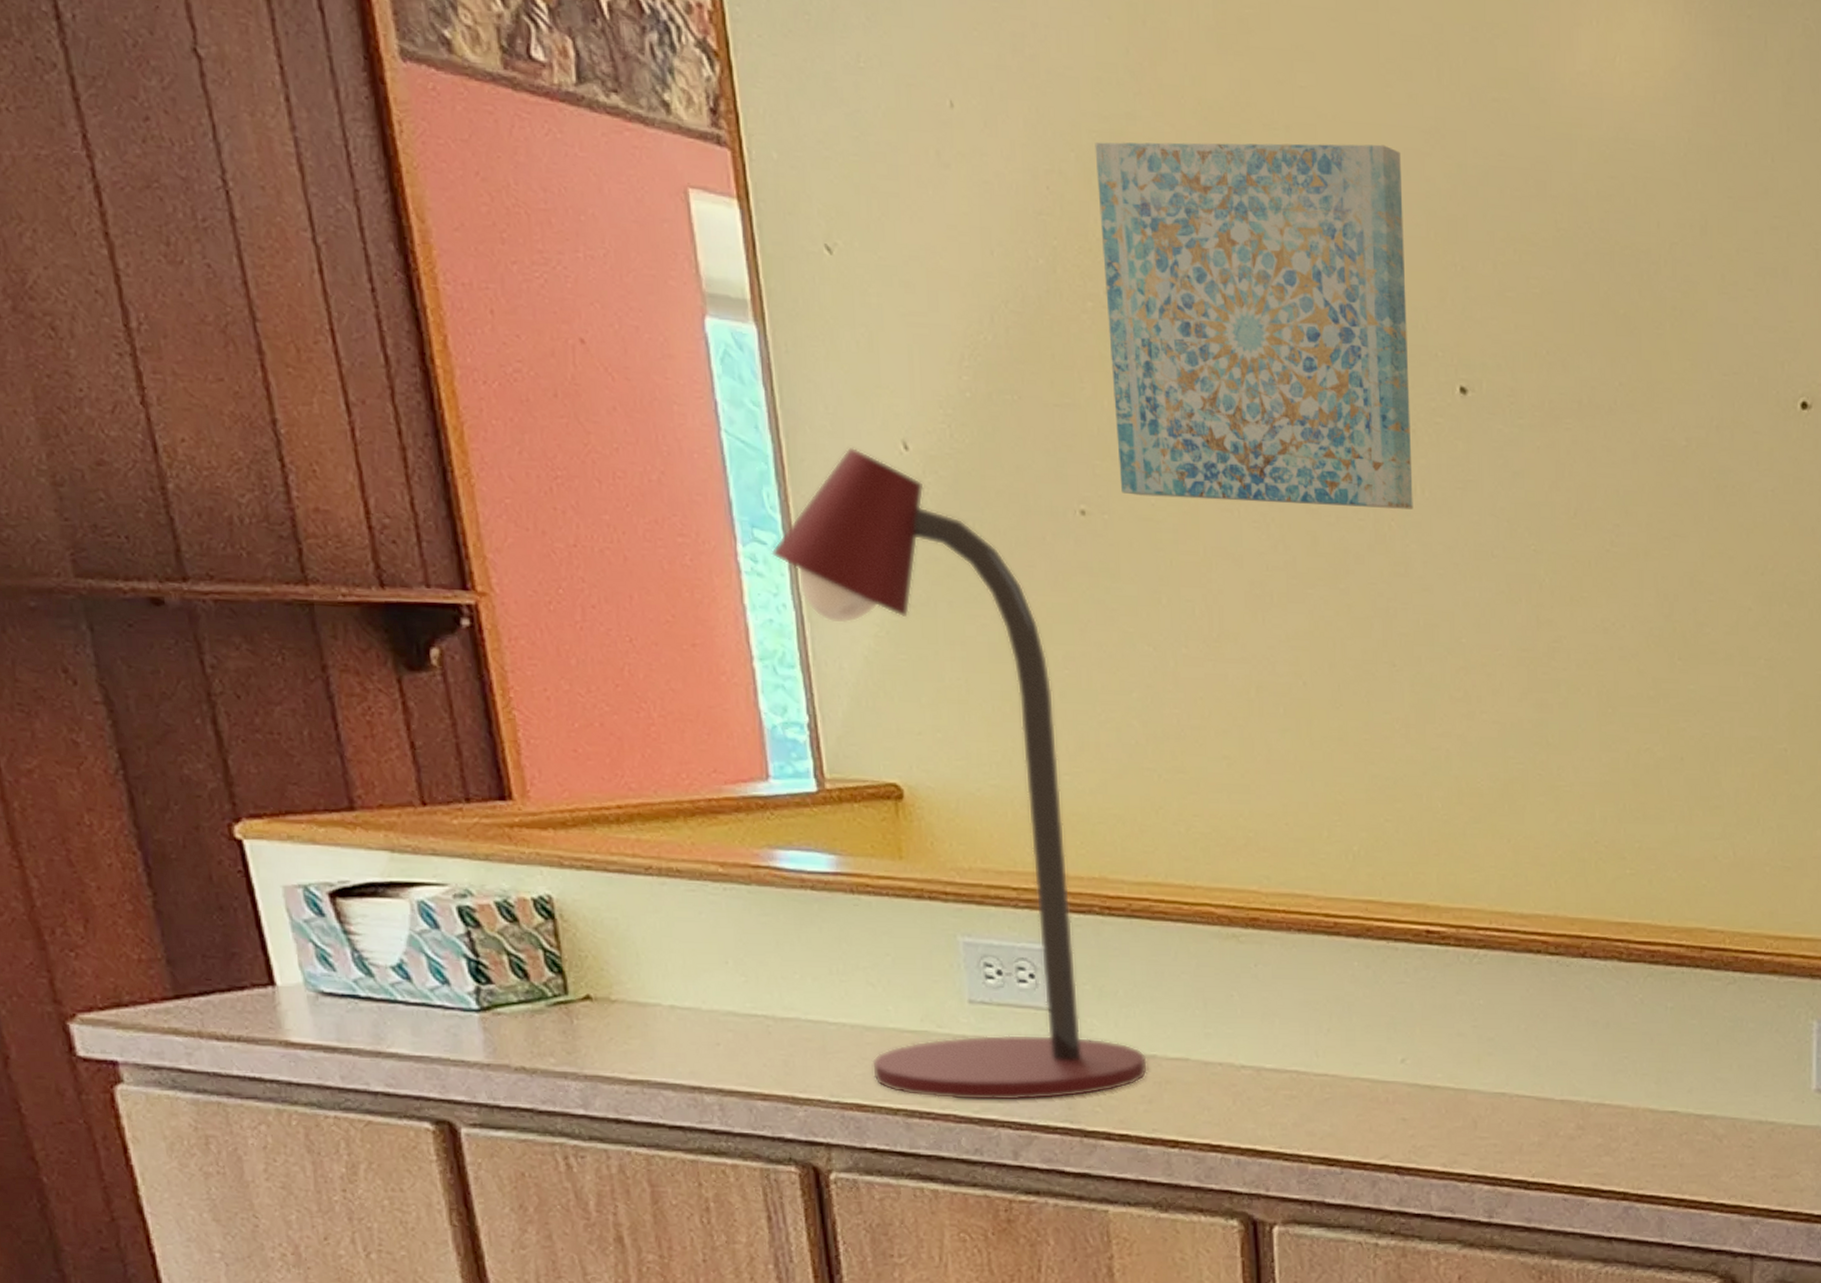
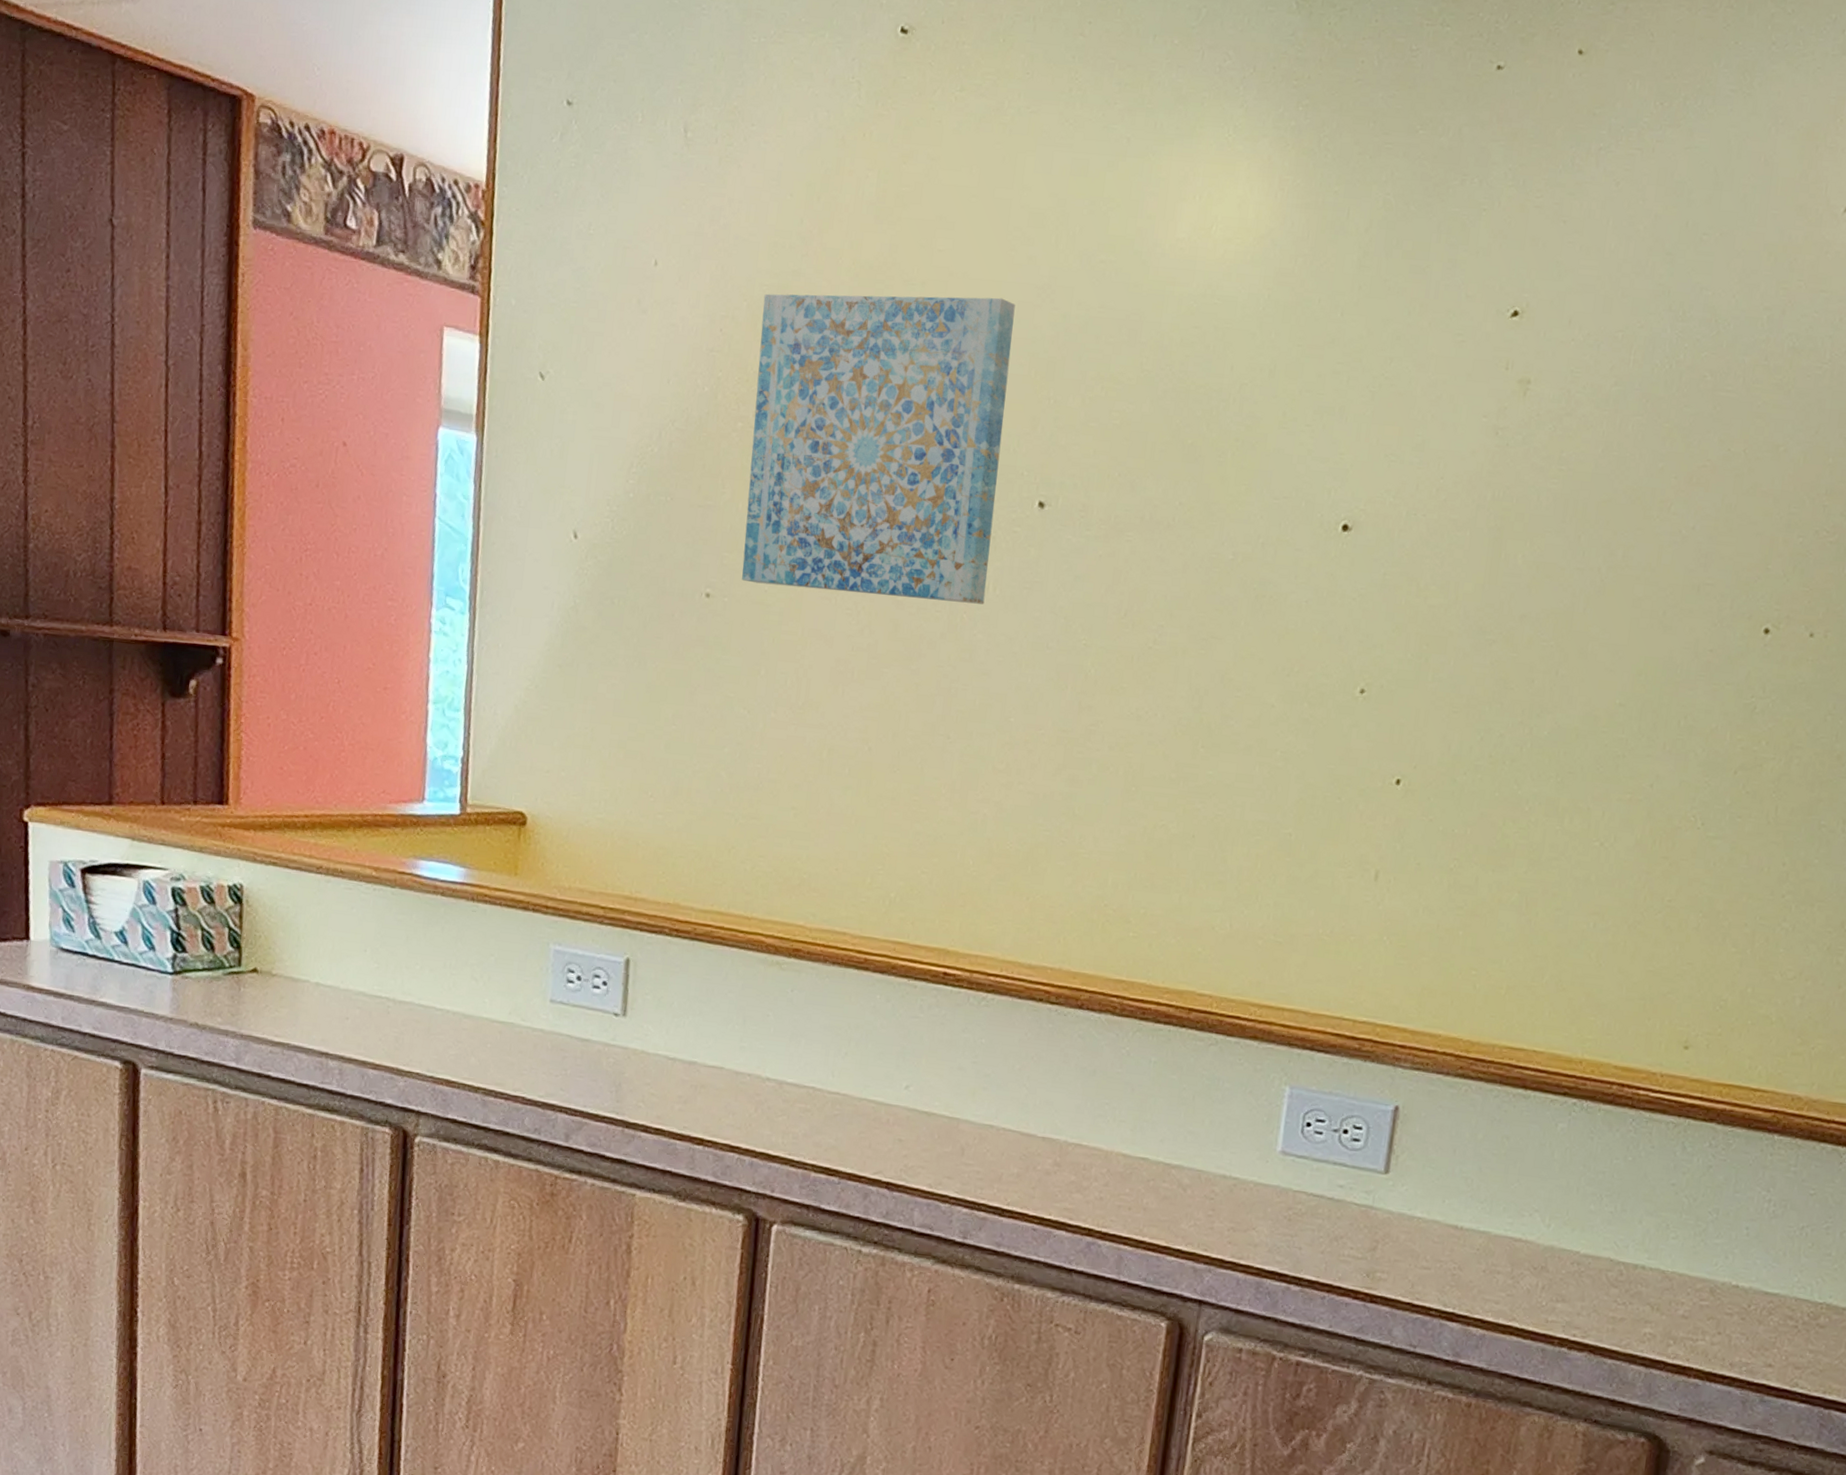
desk lamp: present [771,446,1147,1101] -> none [457,534,688,1092]

